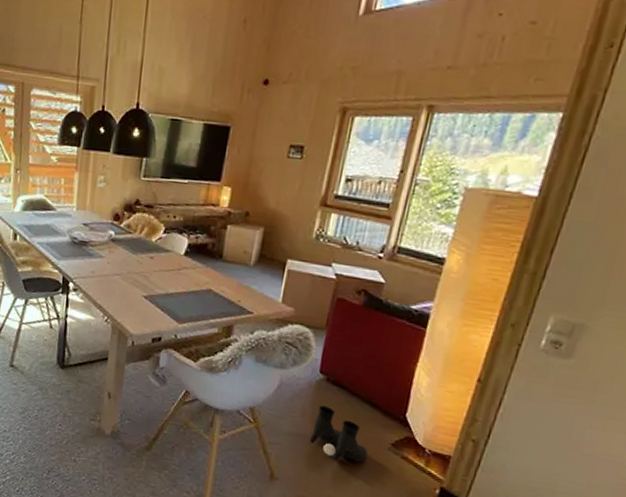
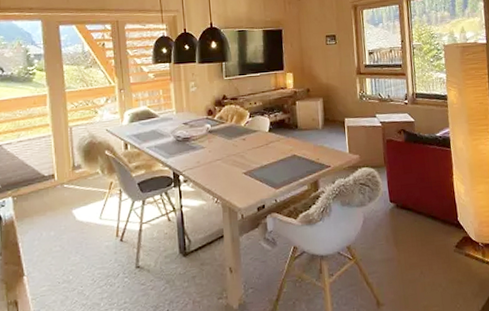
boots: present [310,405,368,462] -> none [397,228,442,273]

